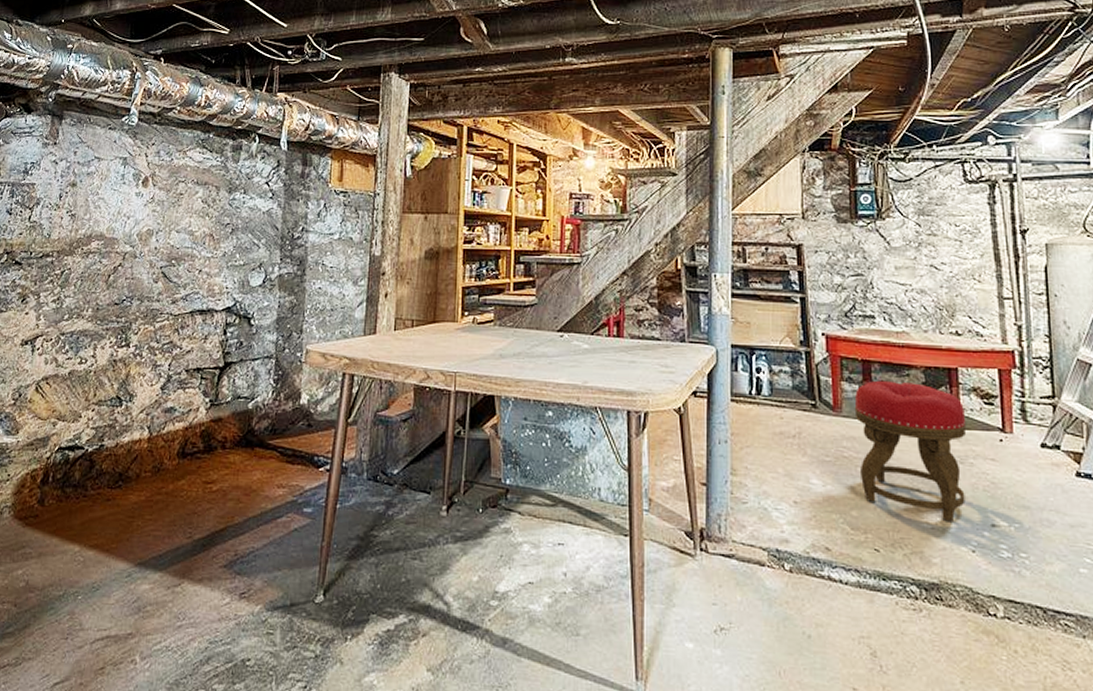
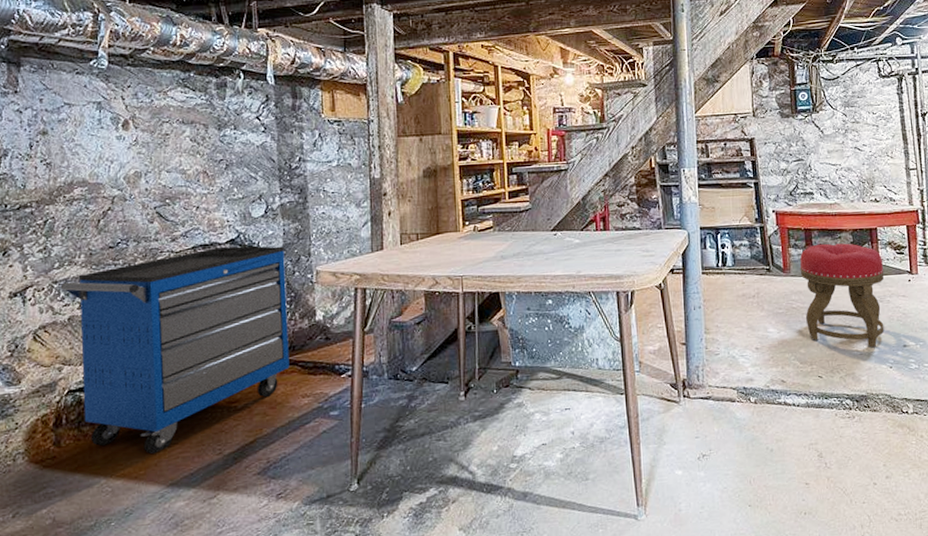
storage cabinet: none [66,313,277,528] -> present [60,246,290,455]

